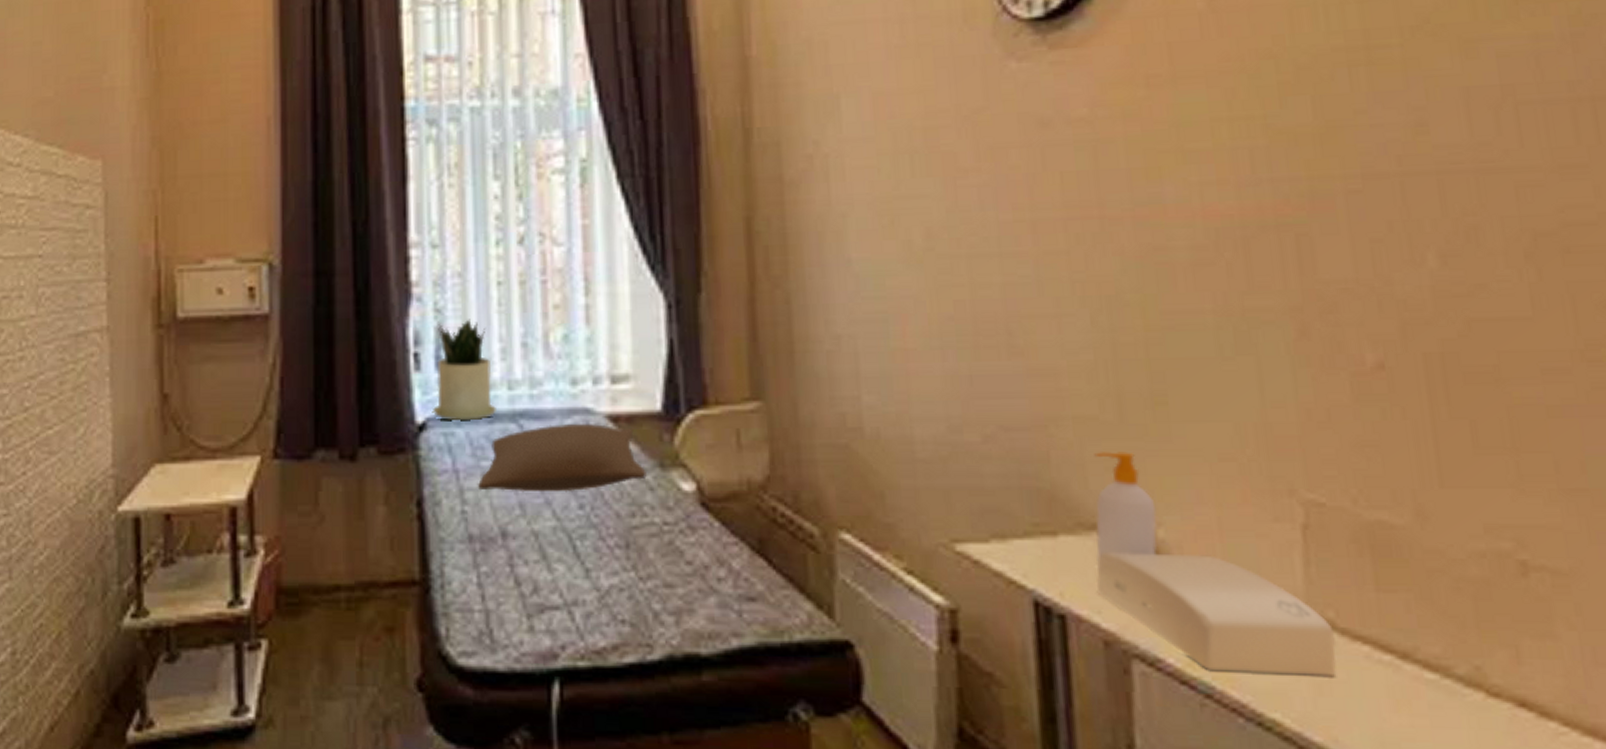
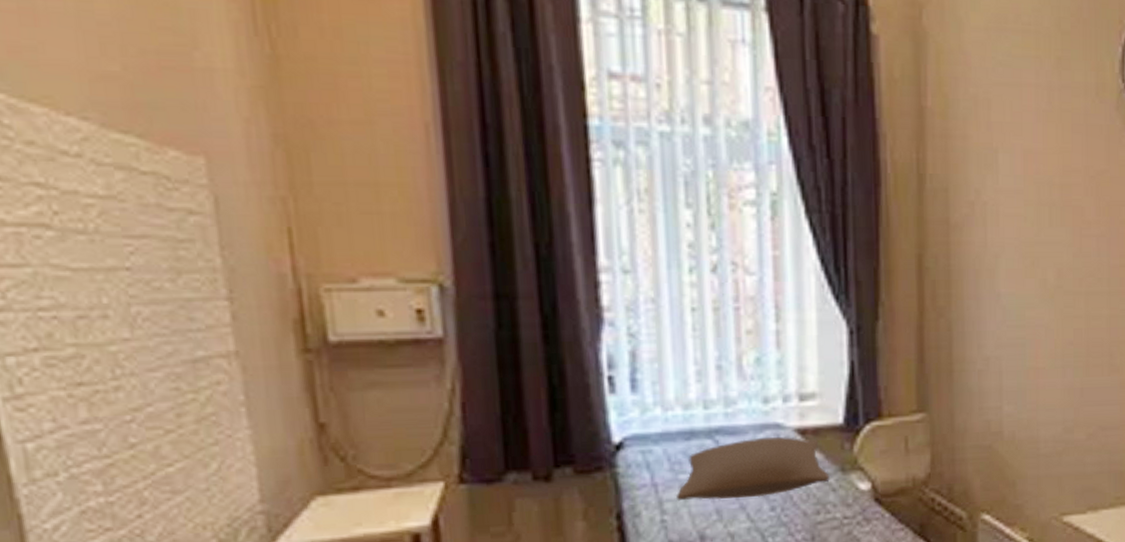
planter: present [433,319,496,421] -> none [630,343,693,440]

